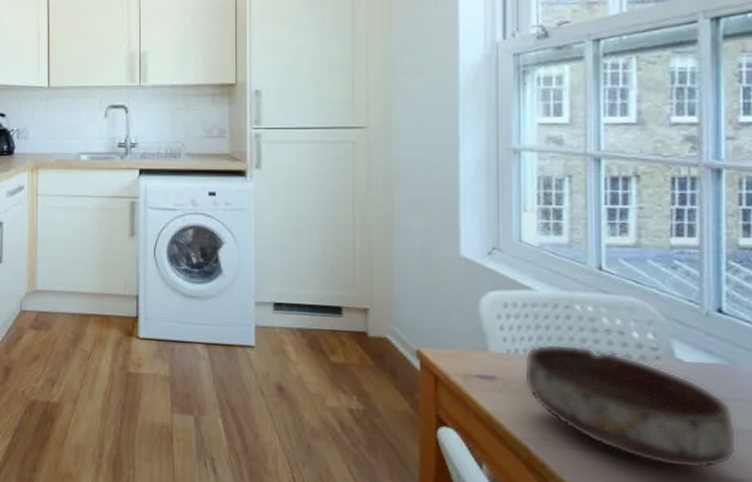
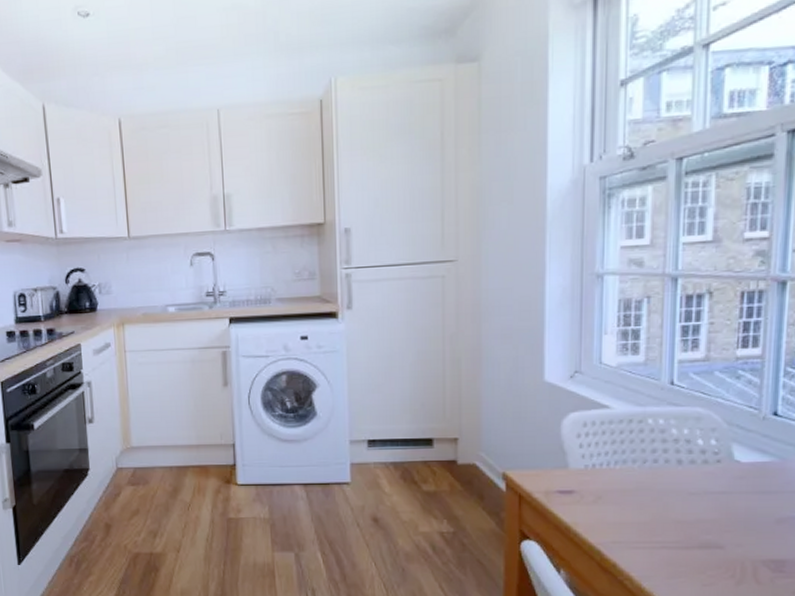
bowl: present [523,343,738,470] -> none [599,455,782,556]

